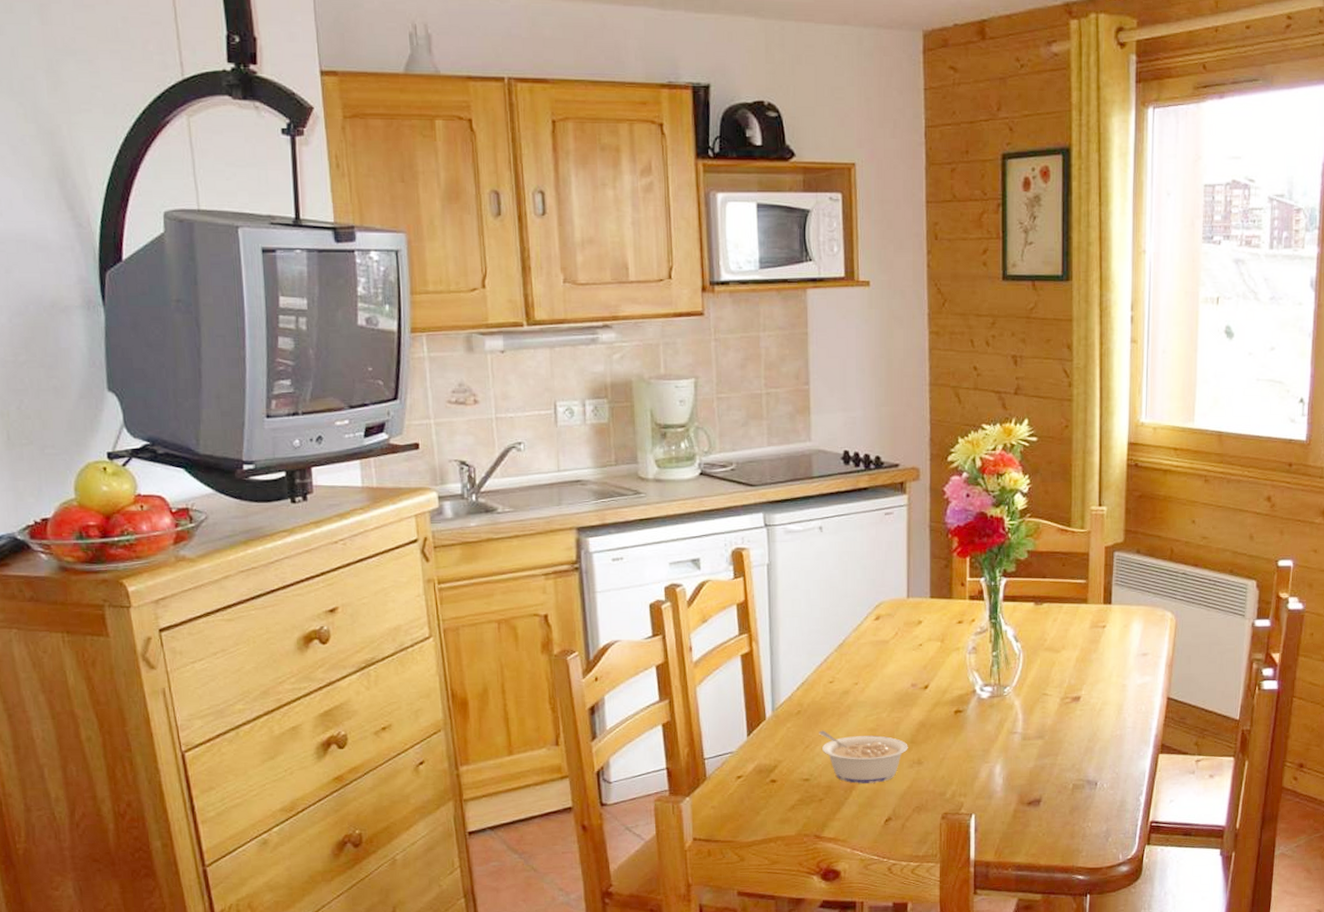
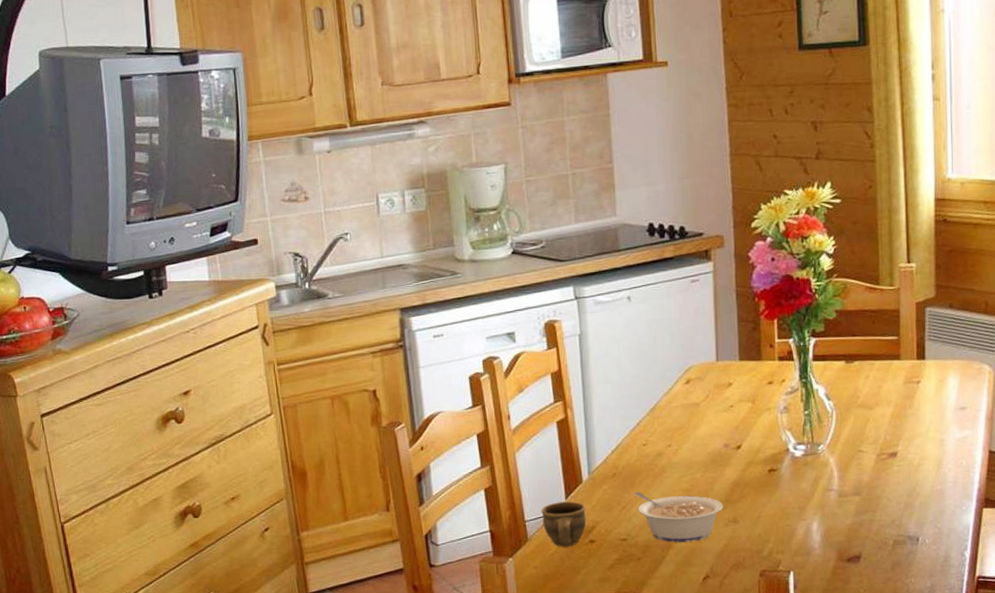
cup: none [721,739,768,787] -> present [541,501,586,548]

